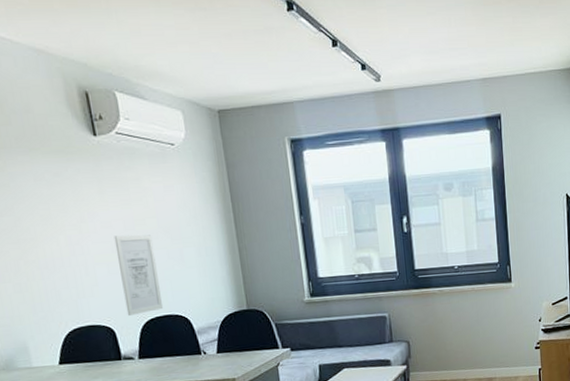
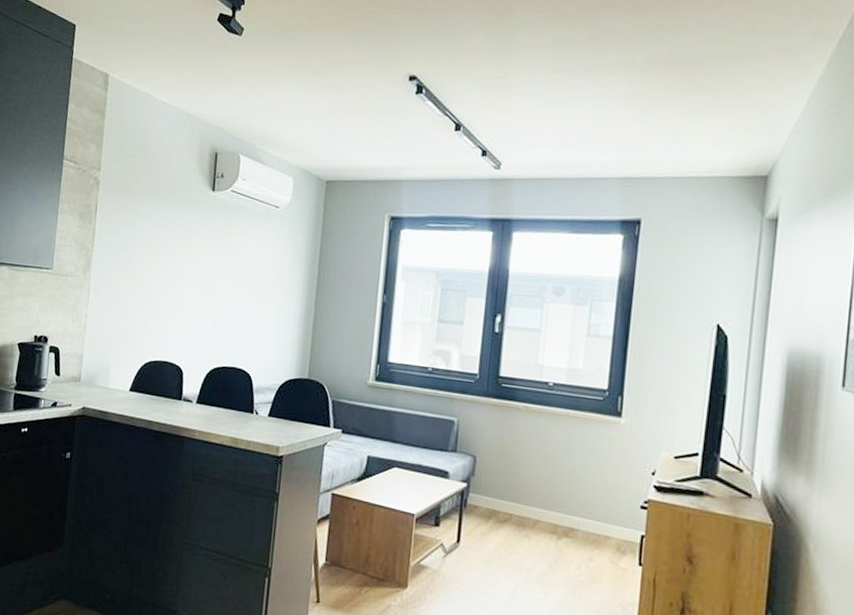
wall art: present [114,235,164,316] -> none [197,283,238,361]

